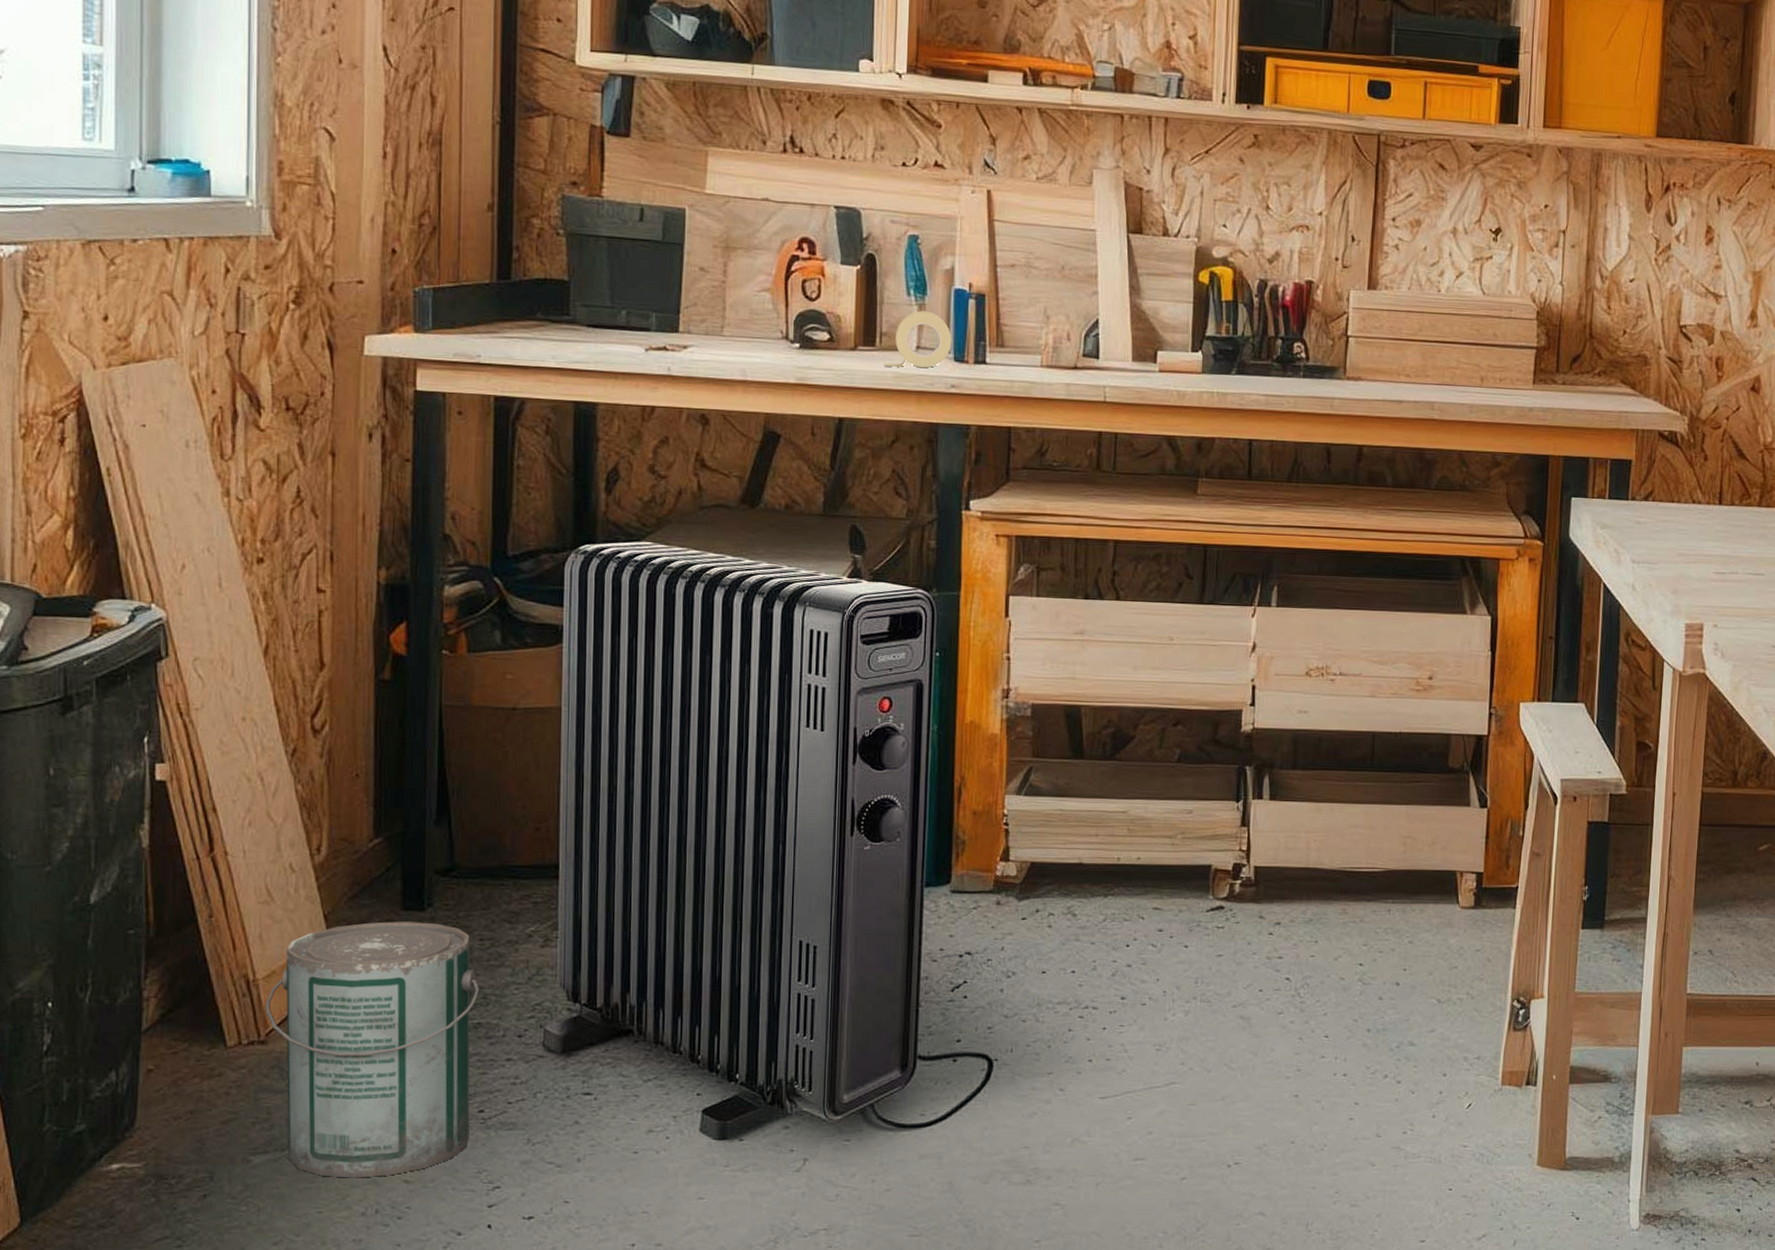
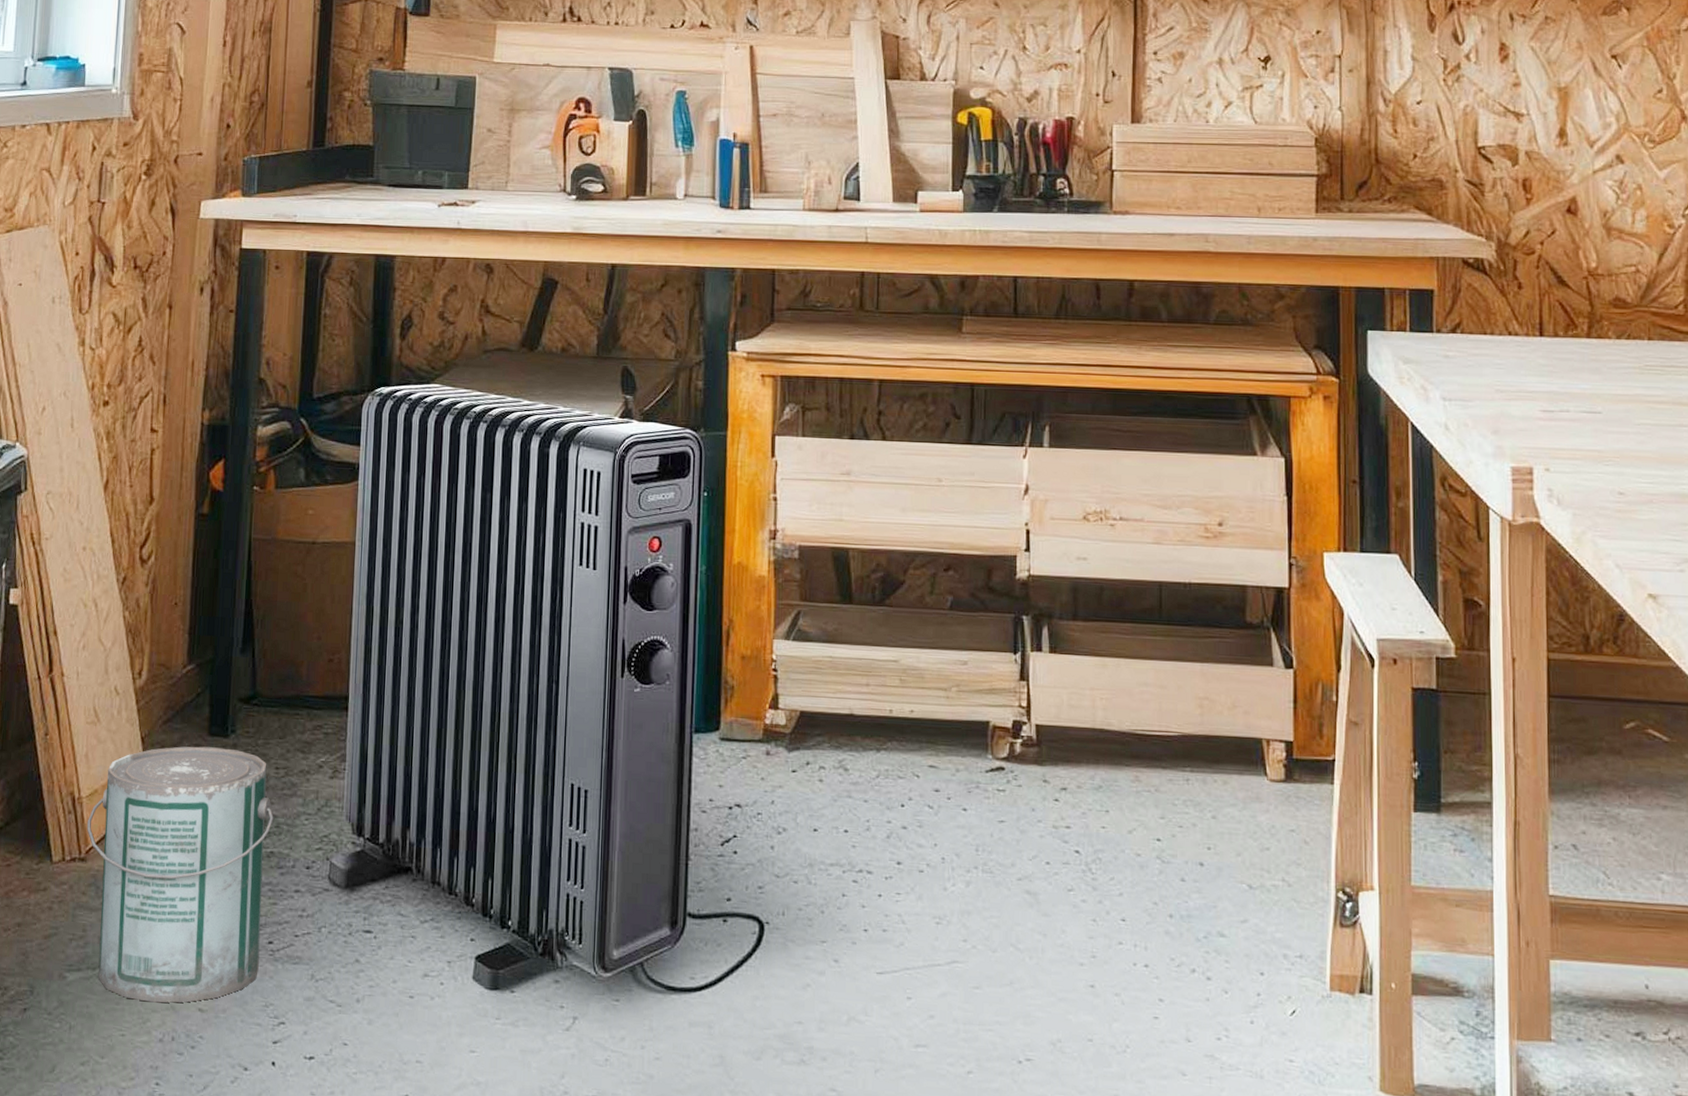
adhesive tape: present [884,310,952,368] -> none [654,161,718,215]

